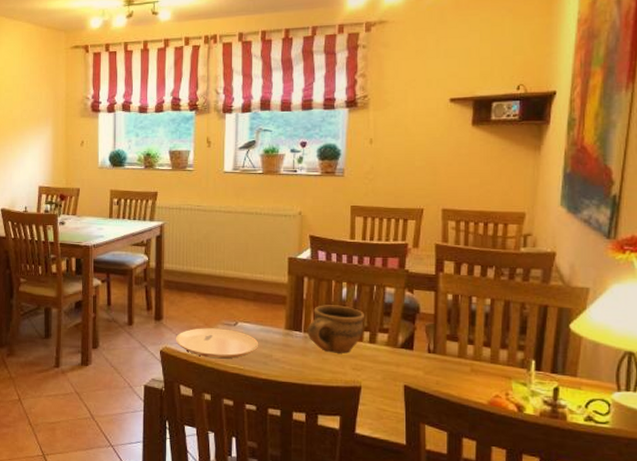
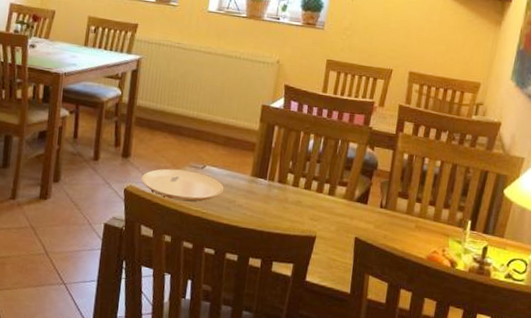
cup: present [307,305,364,353] -> none [271,154,327,204]

